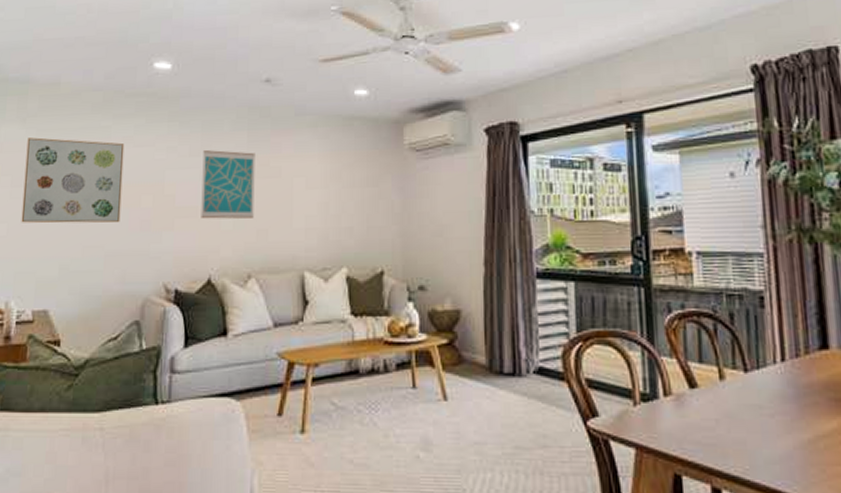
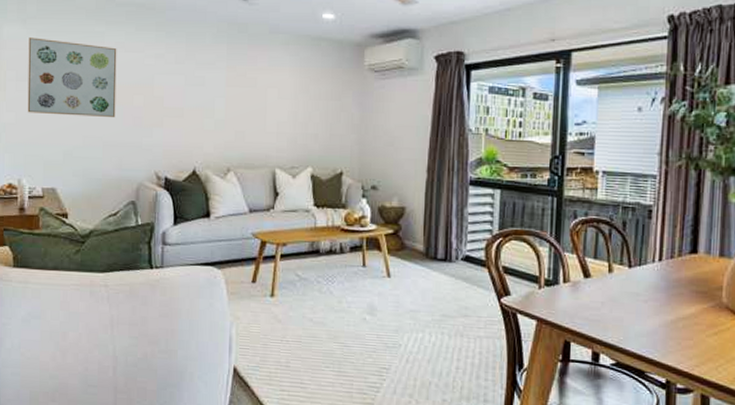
wall art: present [201,150,255,219] -> none [186,59,234,121]

